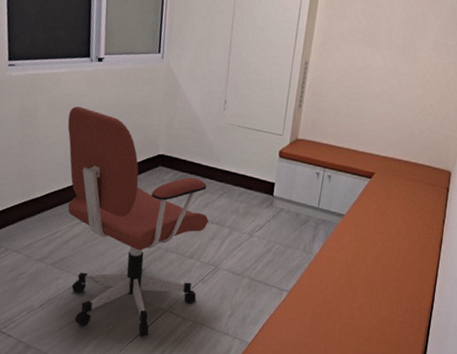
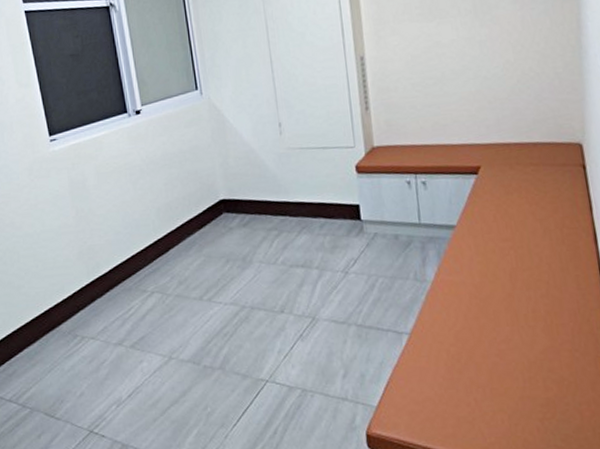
office chair: present [67,106,209,337] -> none [117,167,300,417]

